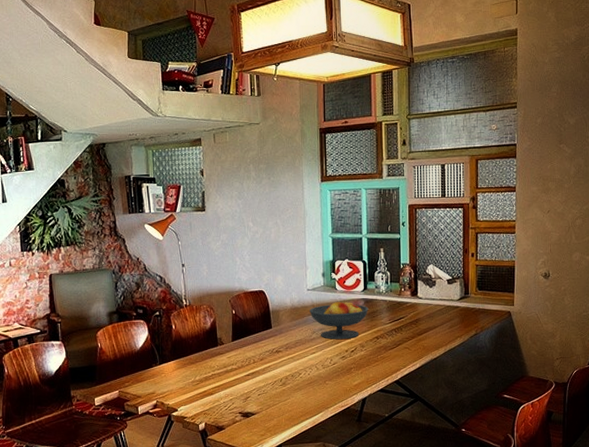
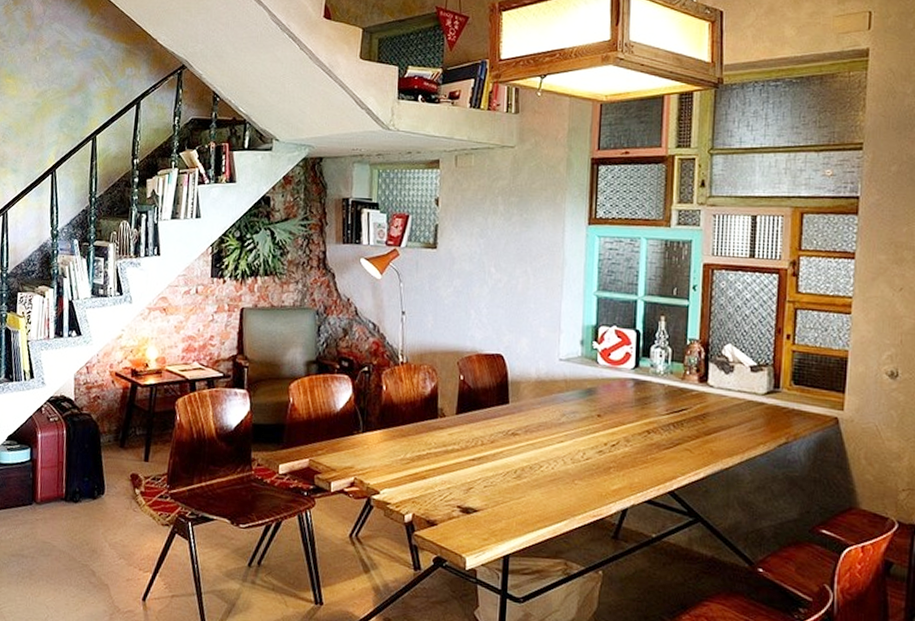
fruit bowl: present [309,300,369,340] -> none [560,377,639,429]

